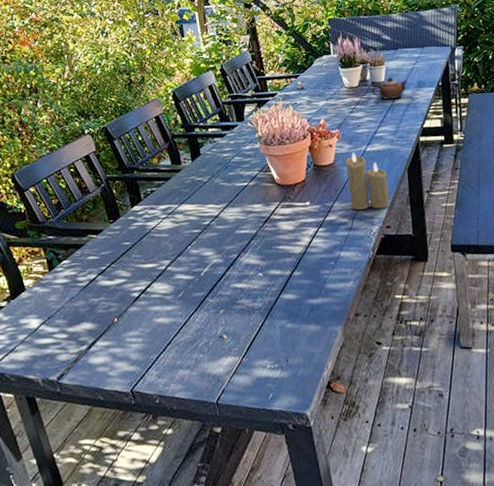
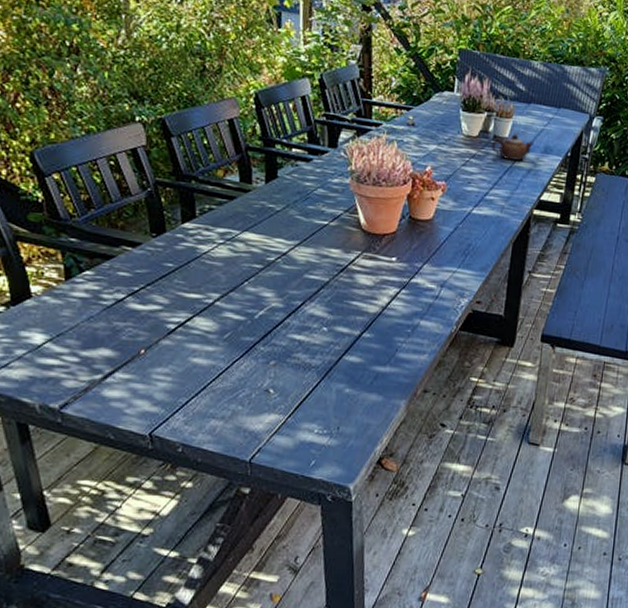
candle: present [345,152,390,210] -> none [442,211,490,281]

